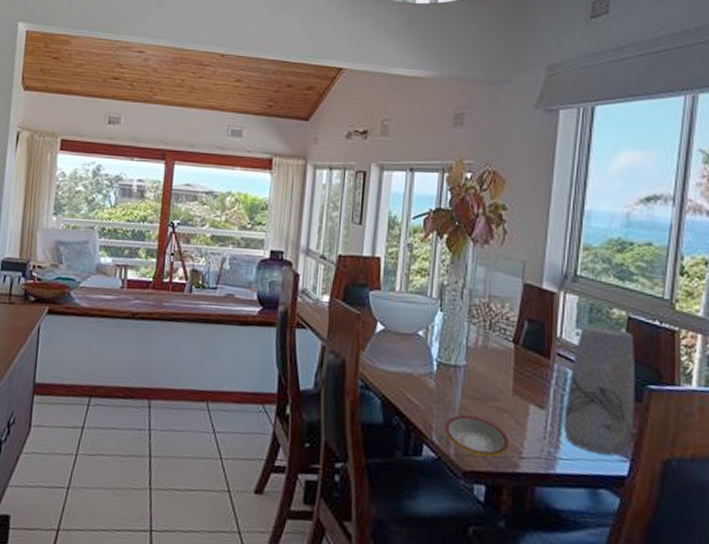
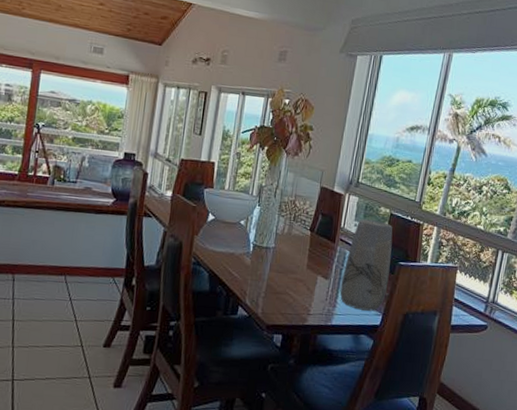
plate: present [443,414,510,457] -> none [254,284,302,314]

